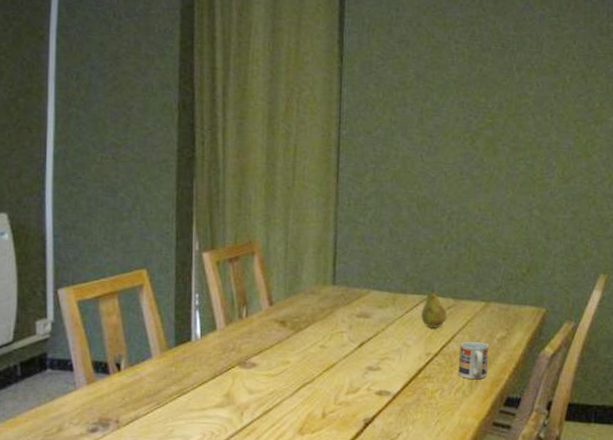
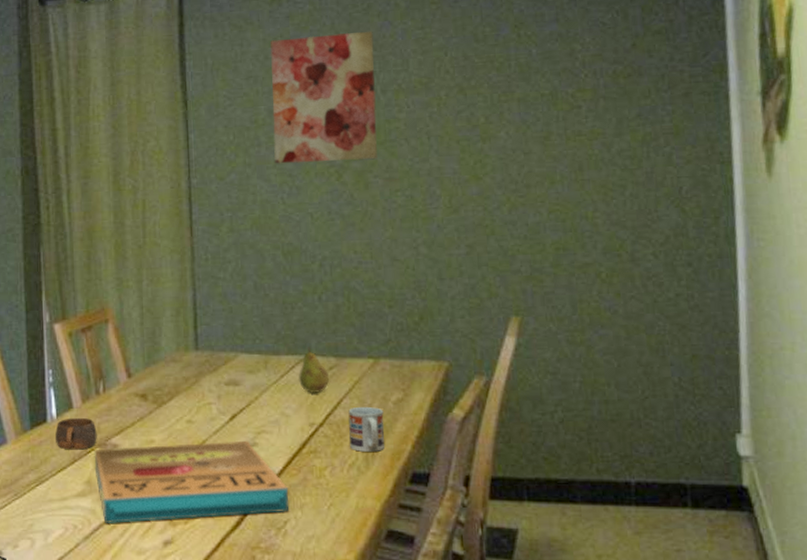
cup: none [199,338,238,367] -> present [55,417,97,450]
pizza box: none [233,365,404,431] -> present [94,440,289,523]
wall art: none [417,9,515,130] -> present [270,31,379,164]

